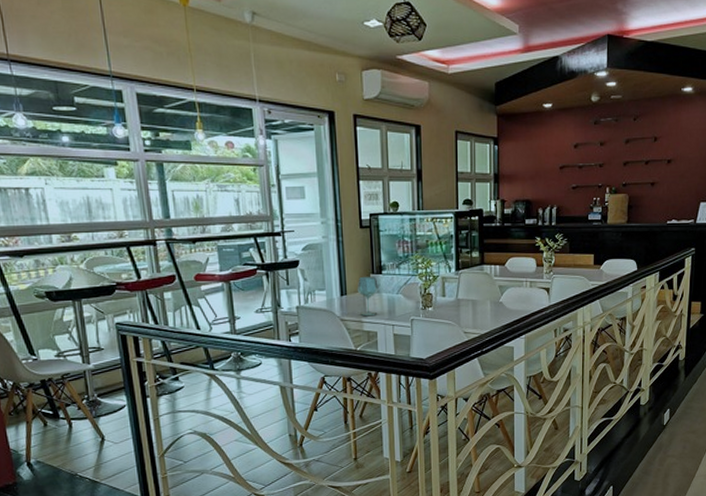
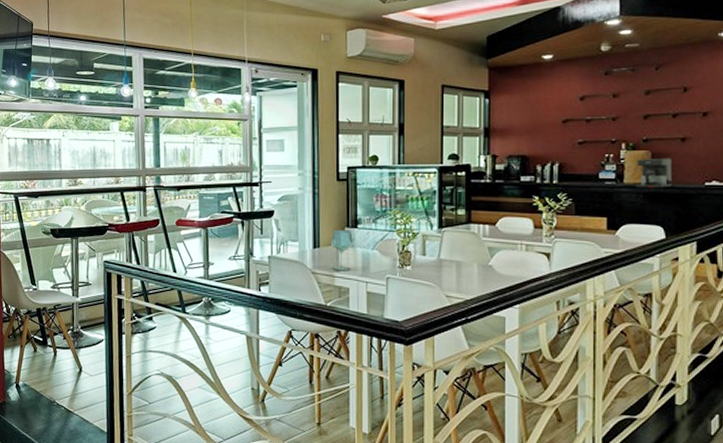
coffee maker: none [616,200,644,228] -> present [635,157,673,189]

